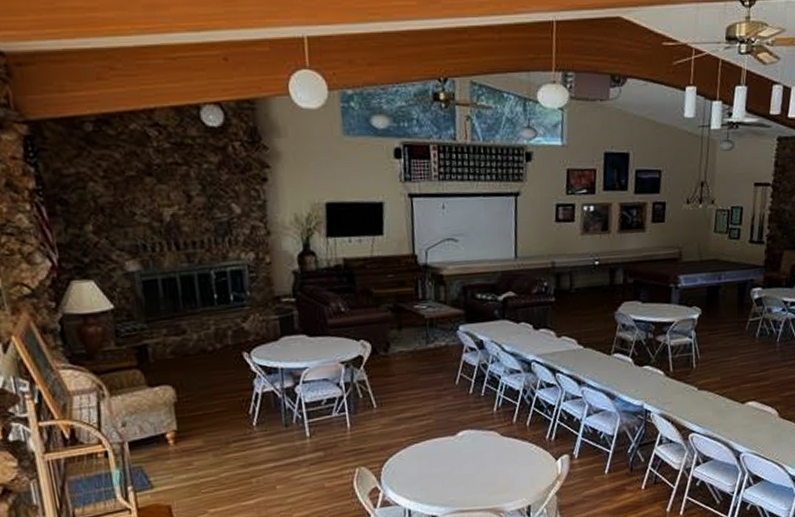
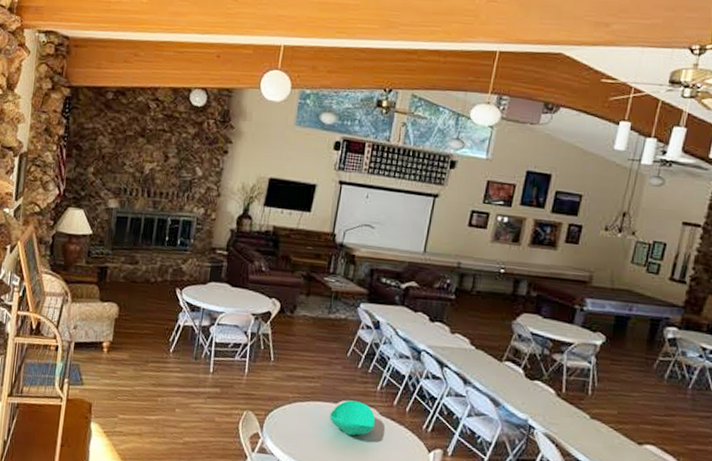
table top decor: none [449,427,499,464] -> present [329,400,376,436]

